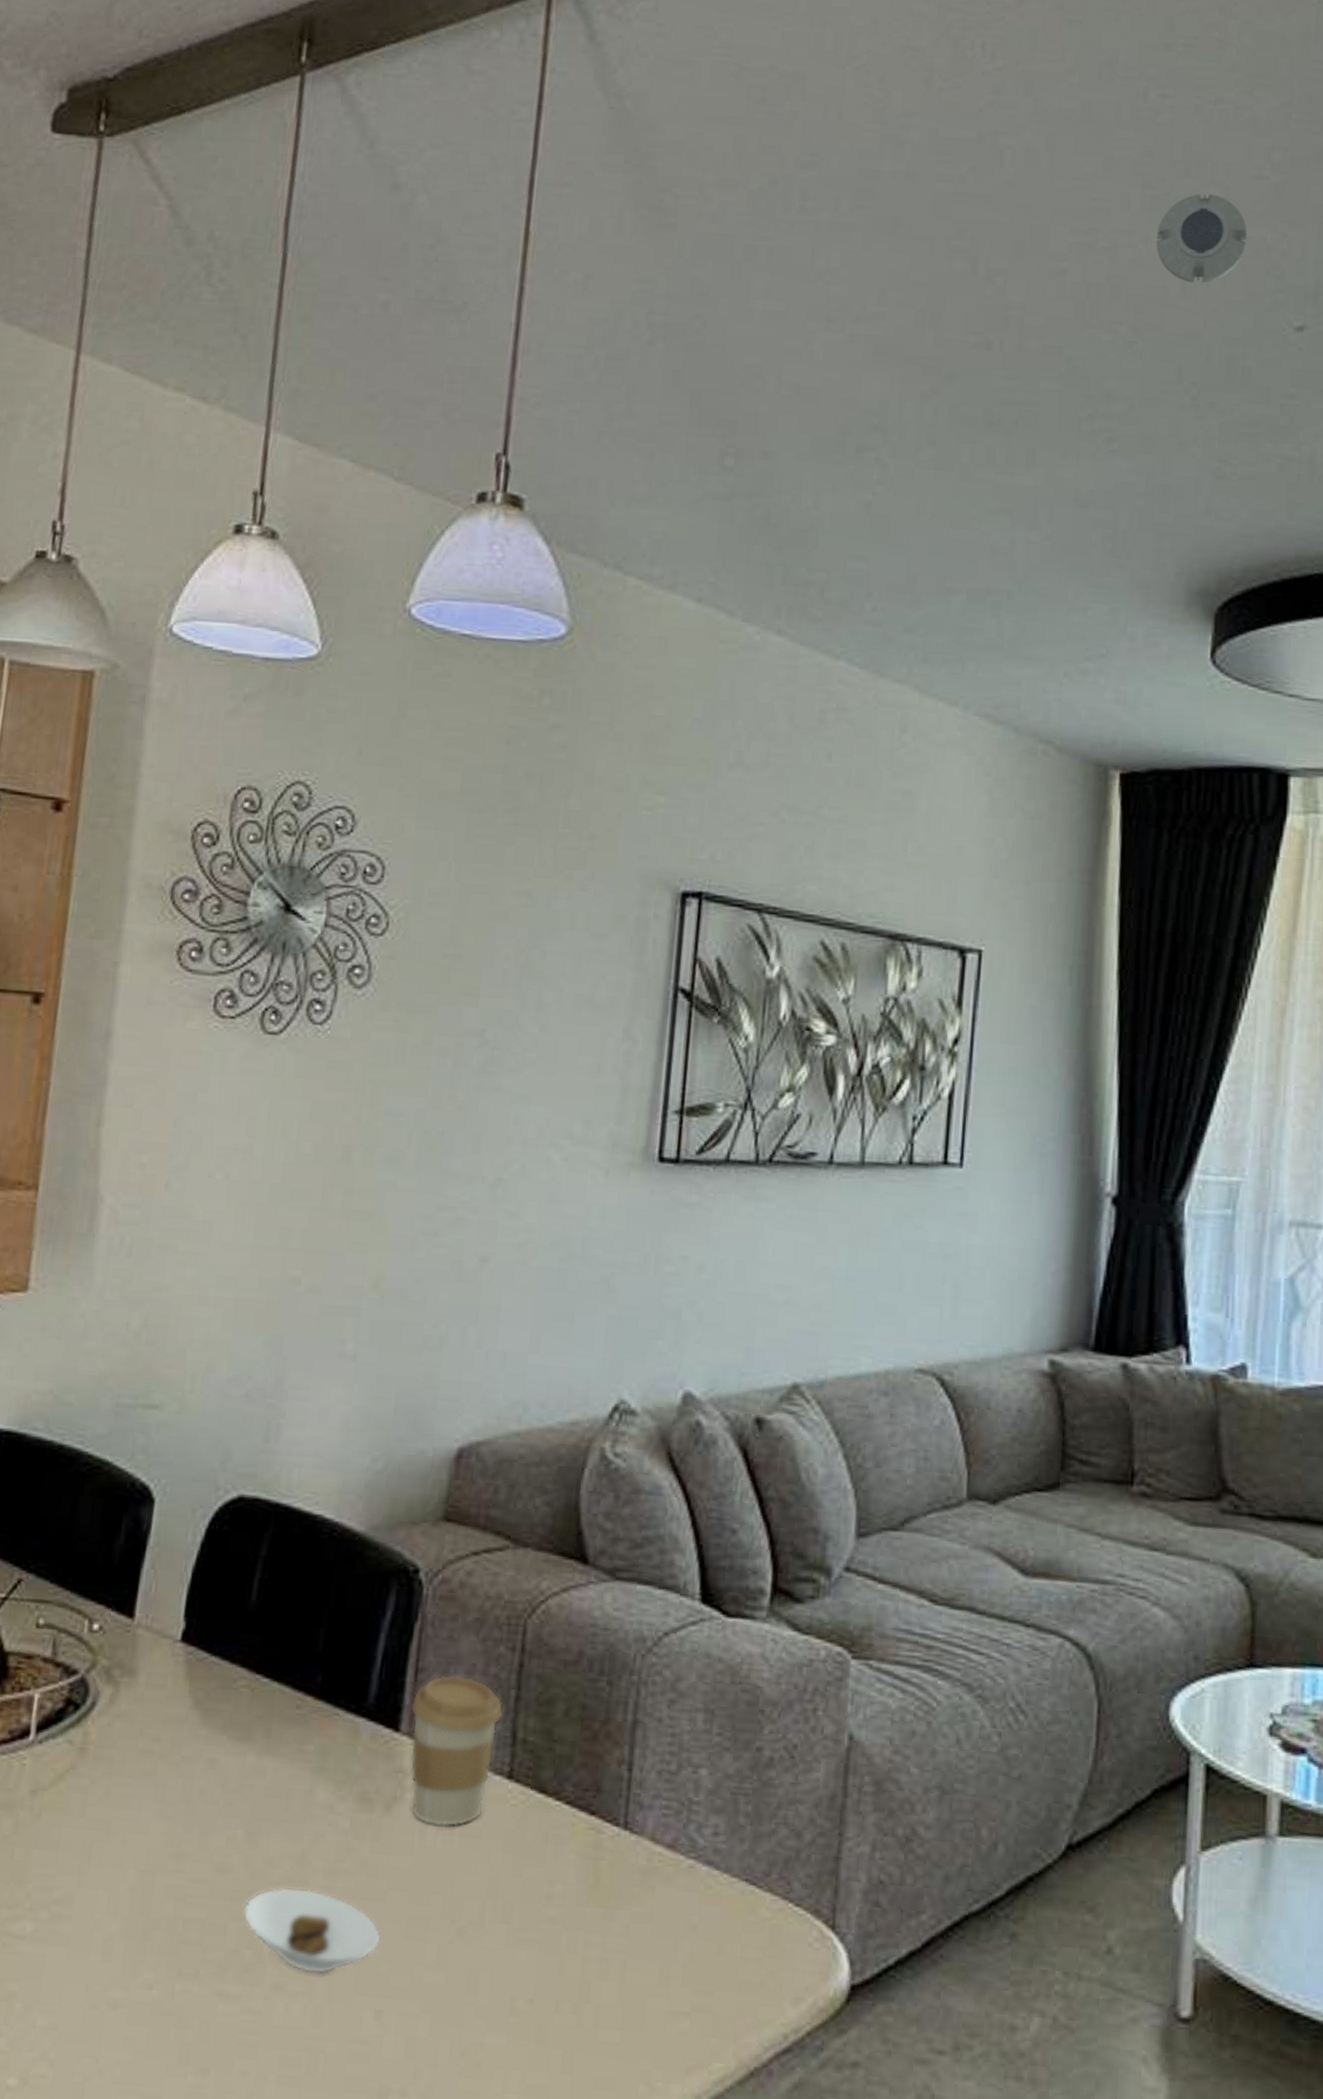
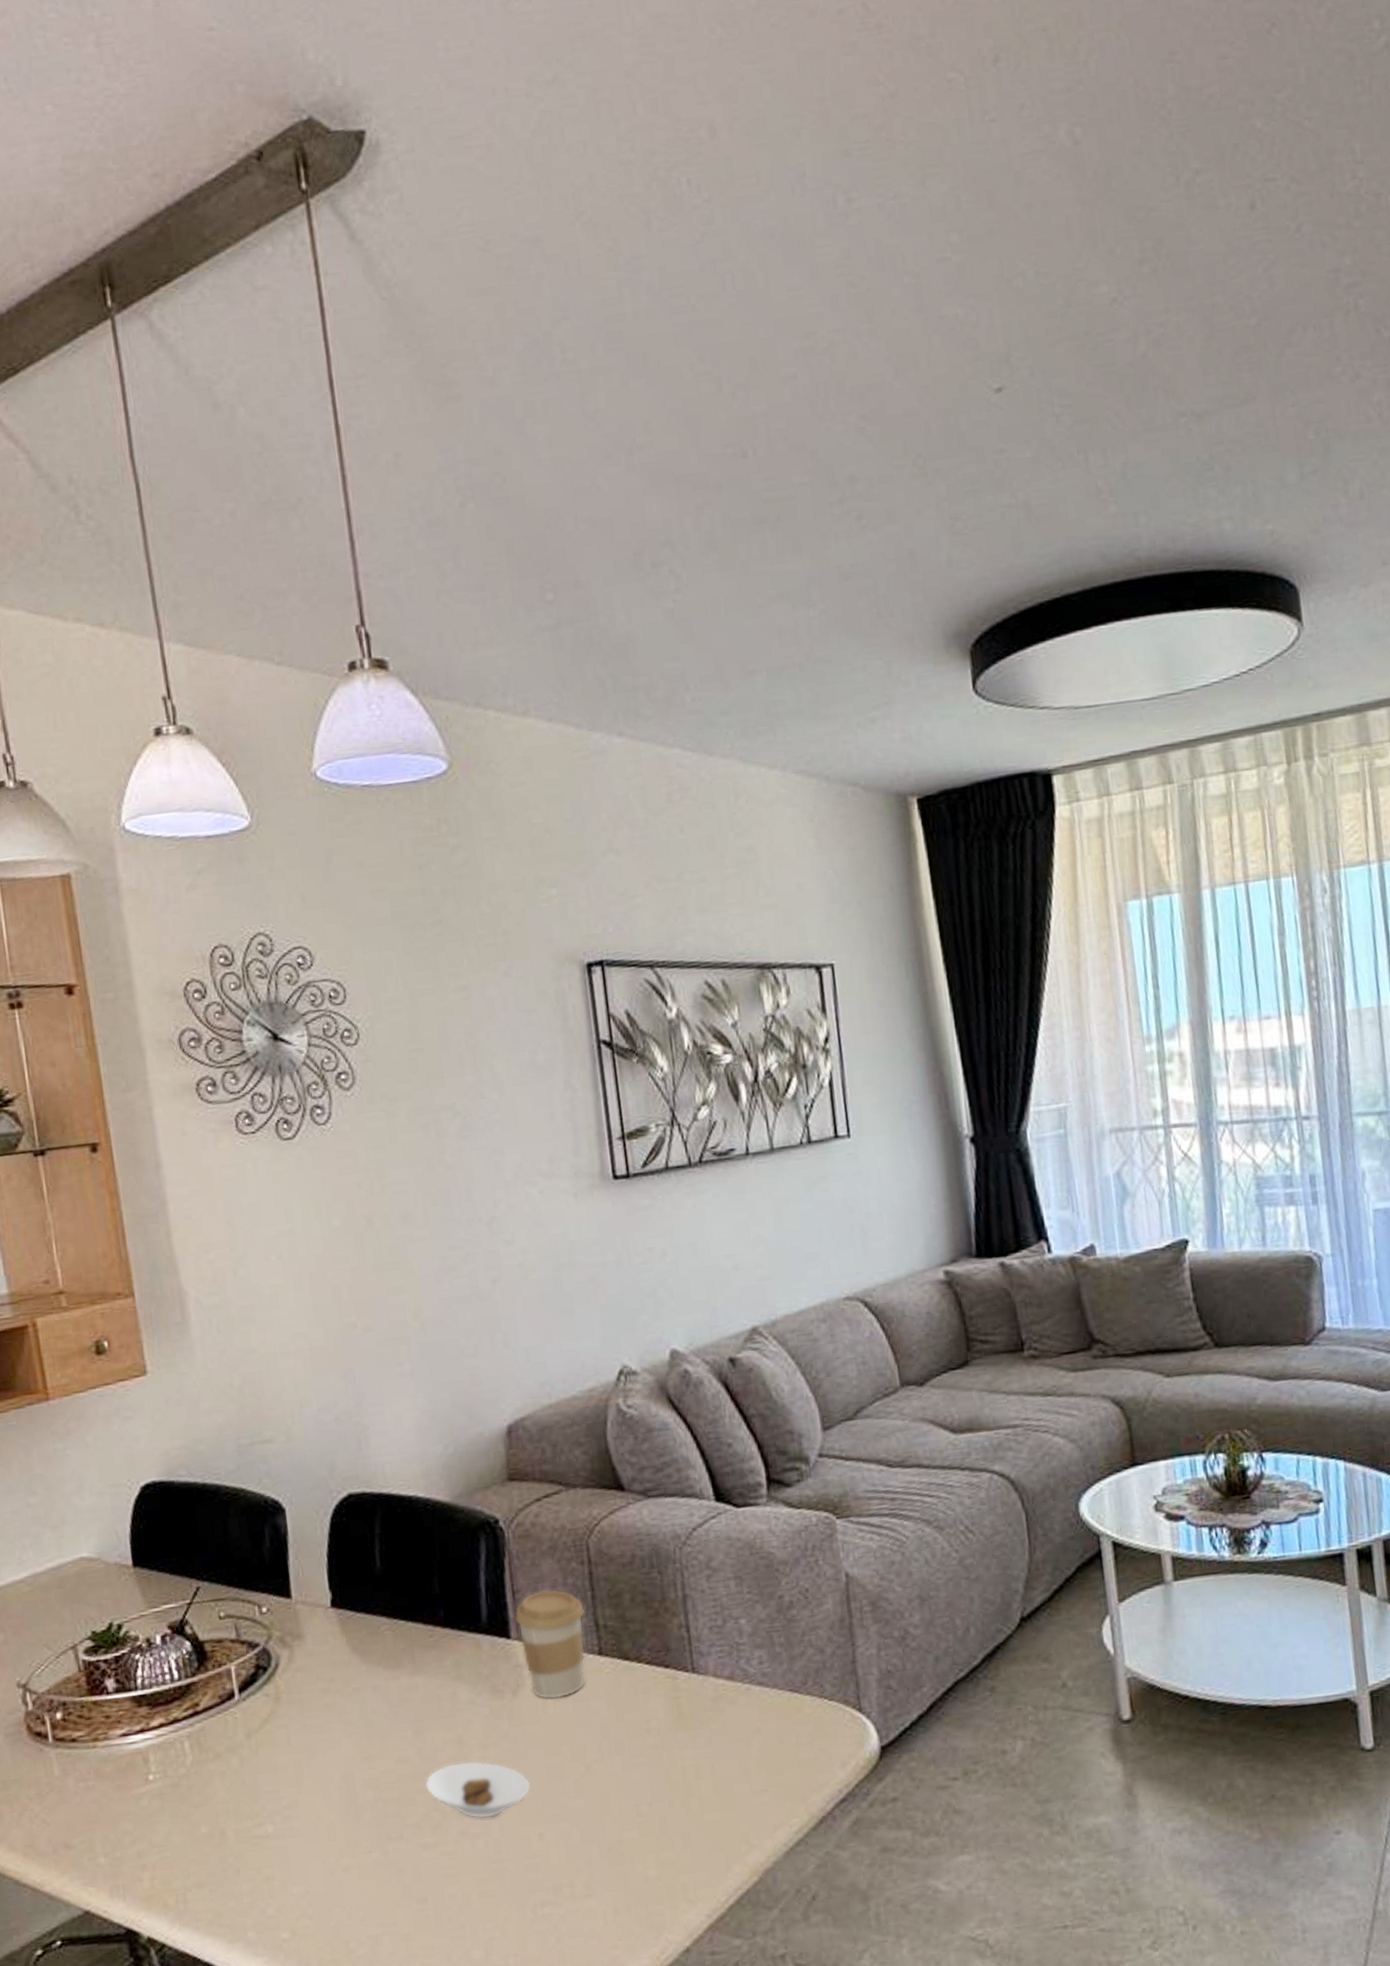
smoke detector: present [1156,194,1248,283] -> none [866,282,942,366]

